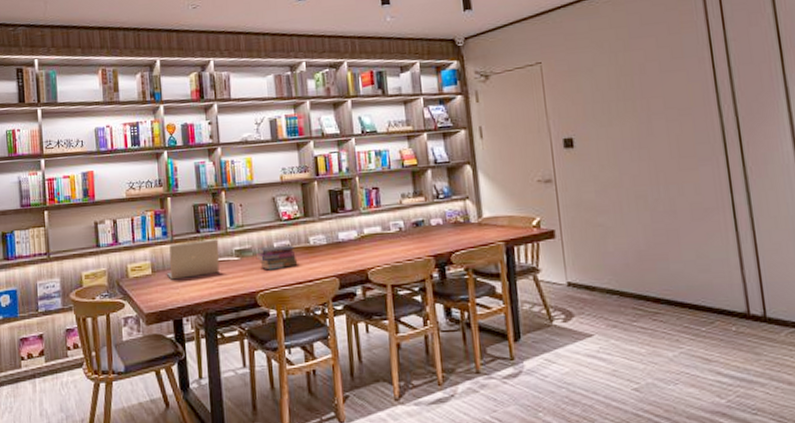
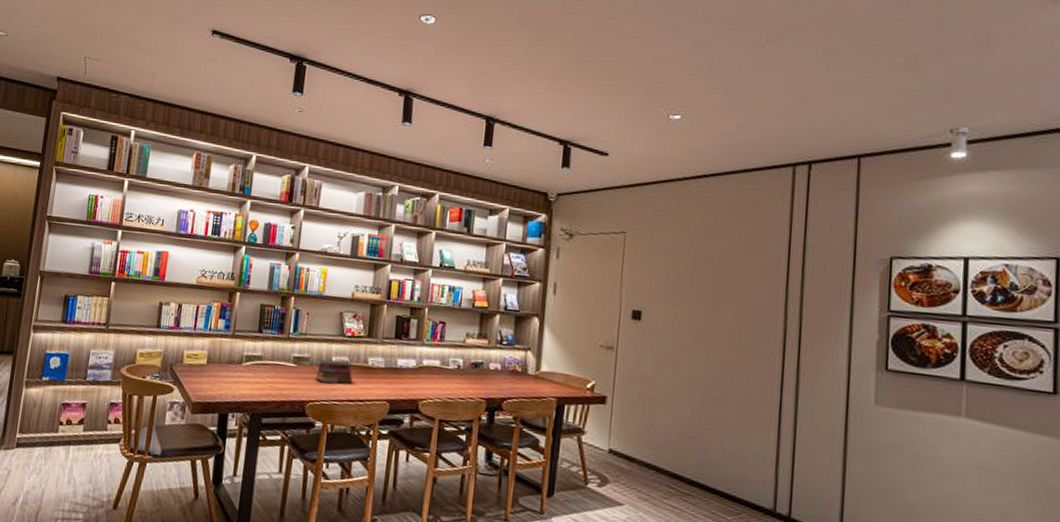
laptop: present [166,239,220,280] -> none [221,339,279,376]

